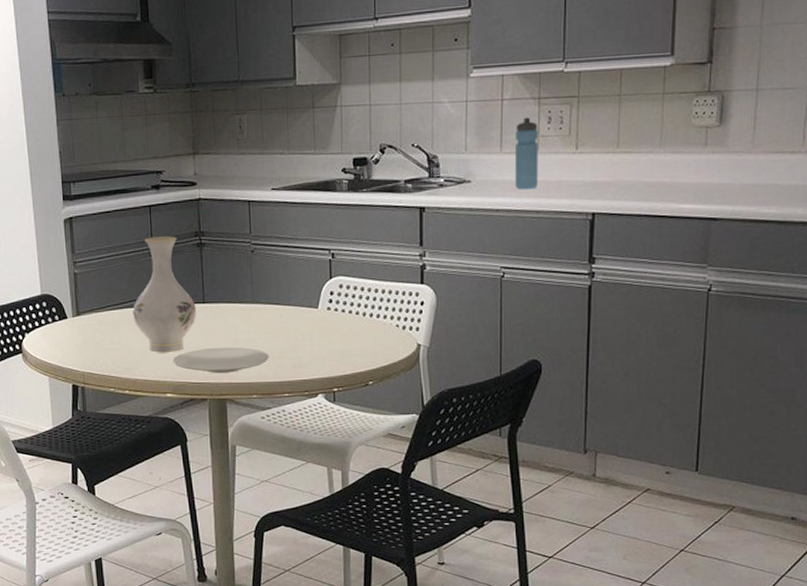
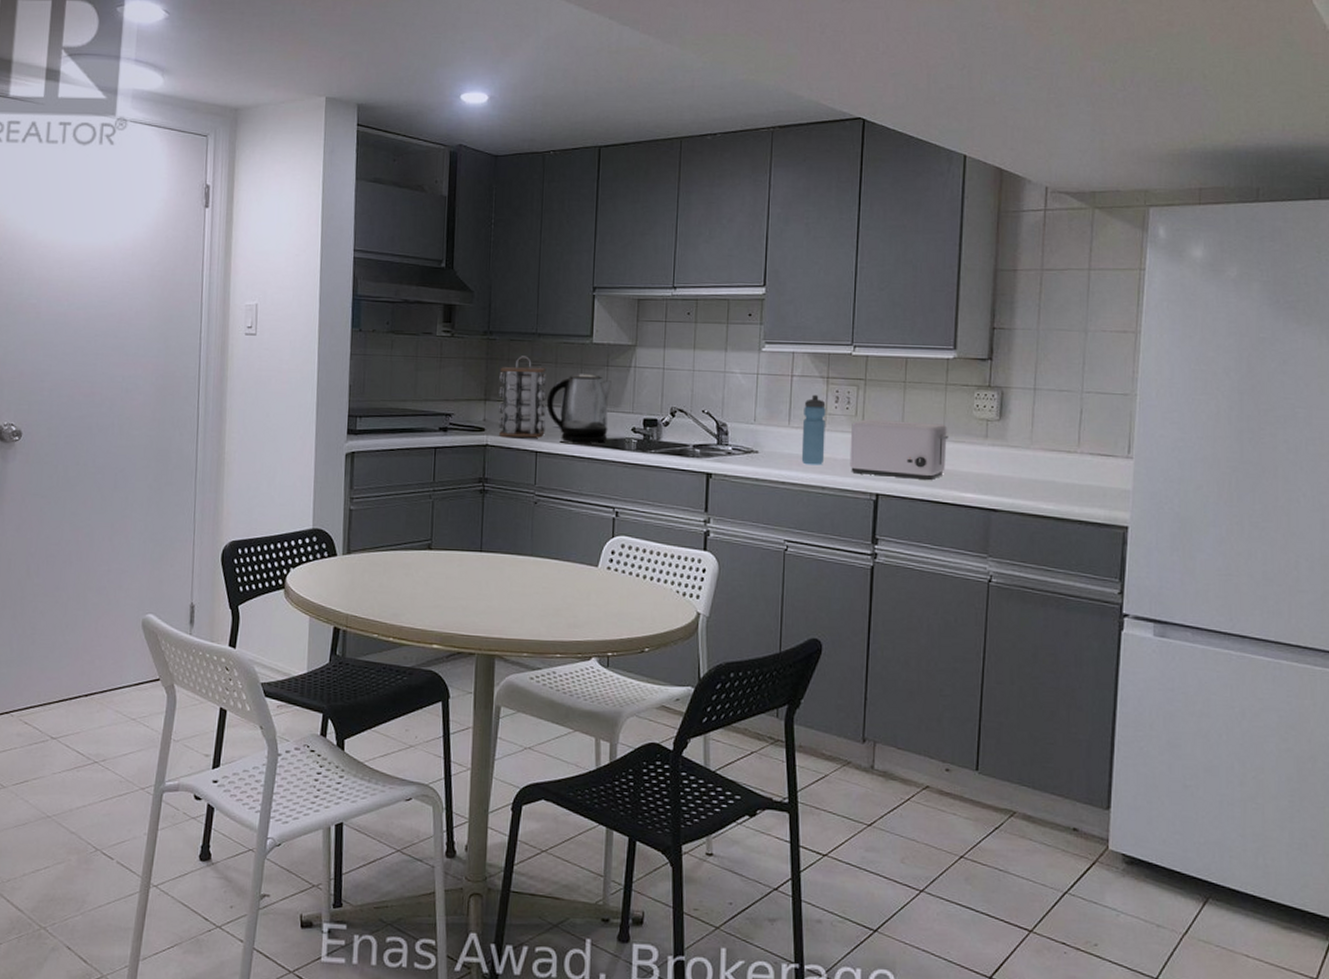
vase: present [133,236,196,353] -> none [406,479,472,601]
plate: present [172,347,269,373] -> none [442,599,544,627]
spice rack: none [205,105,256,190] -> present [498,356,547,439]
kettle: none [254,116,319,188] -> present [546,373,612,443]
toaster: none [564,135,666,196] -> present [849,418,949,481]

